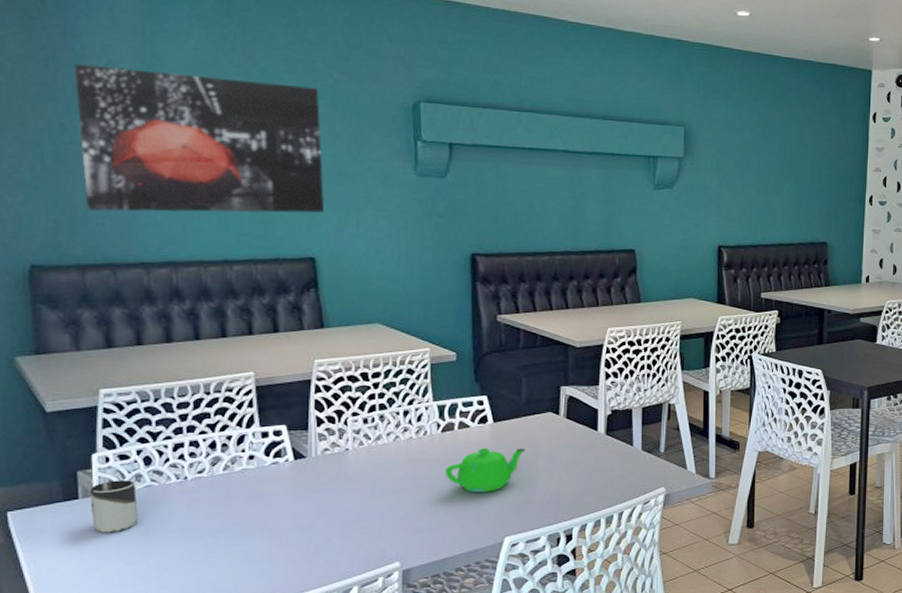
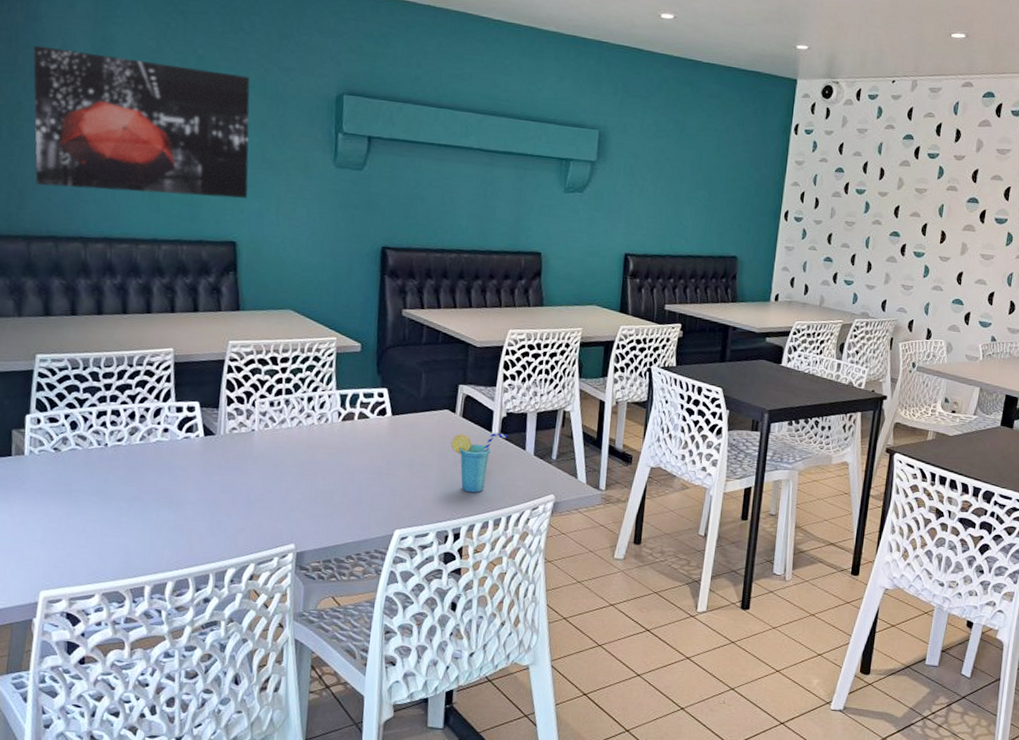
cup: present [90,480,138,533] -> none [21,441,63,490]
teapot: present [446,448,526,492] -> none [343,440,421,484]
cup: none [557,431,614,493] -> present [451,432,508,493]

